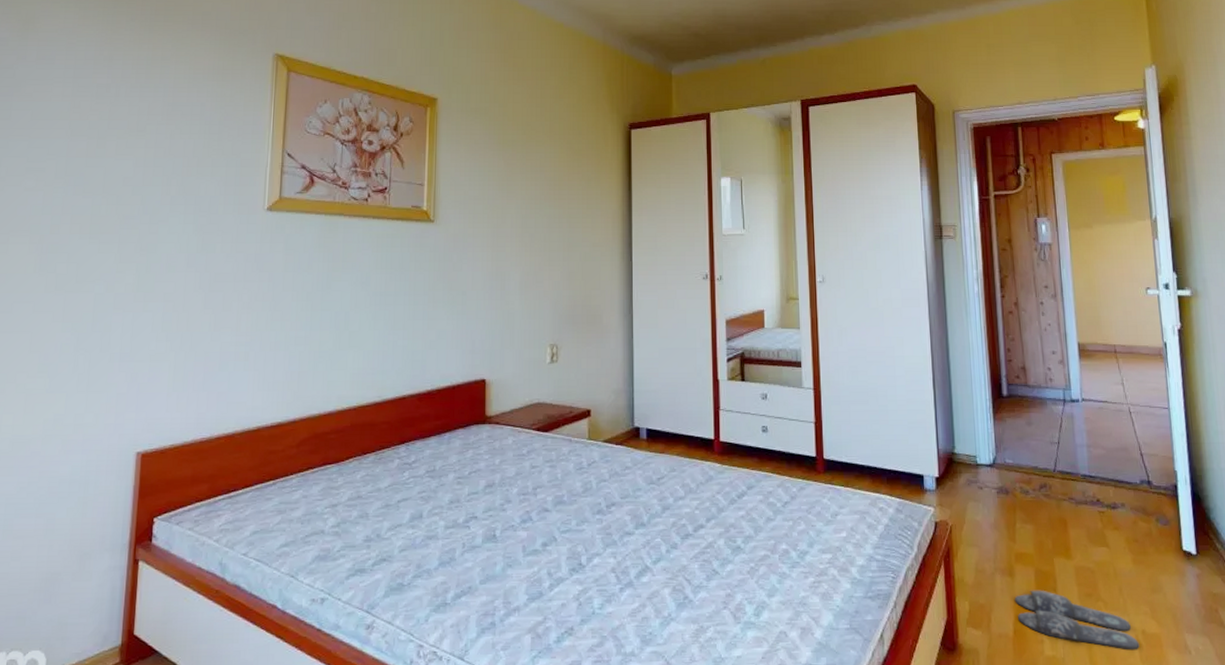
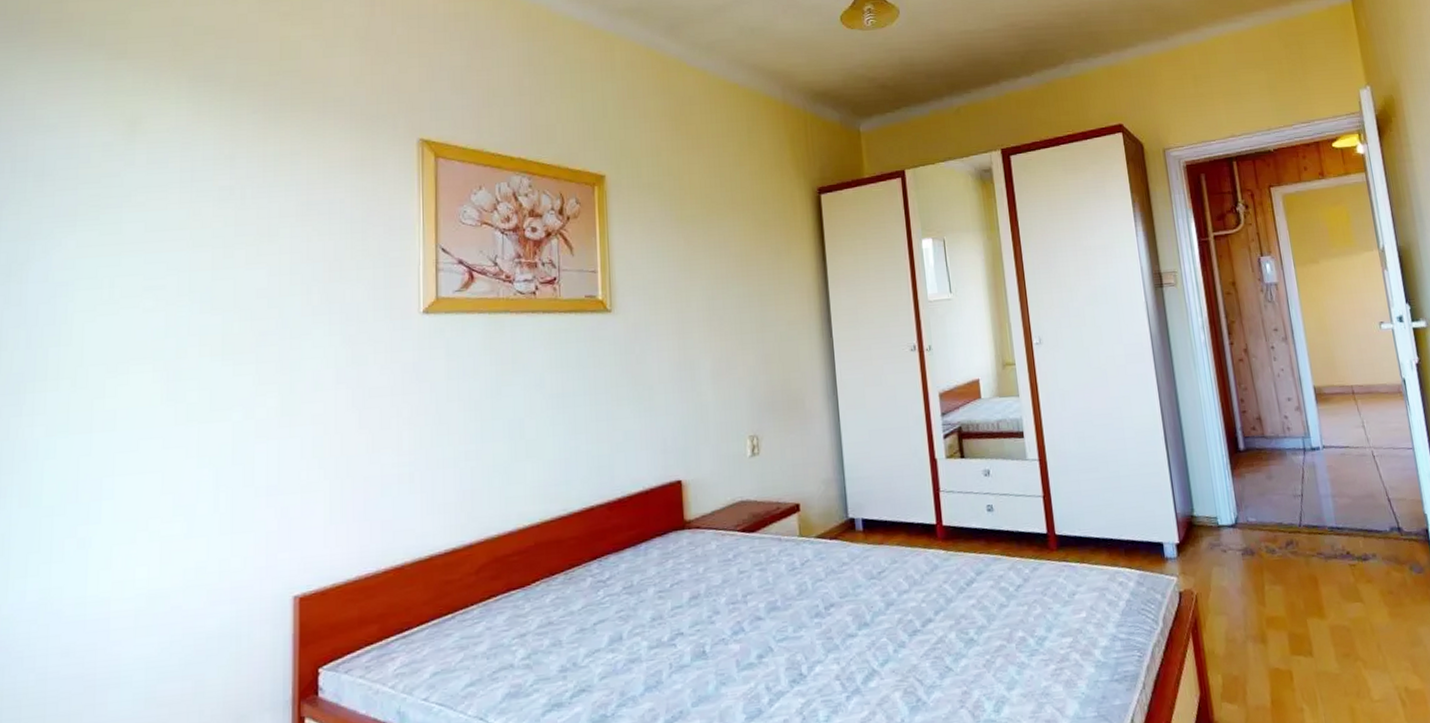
slippers: present [1014,590,1140,649] -> none [1269,654,1404,710]

